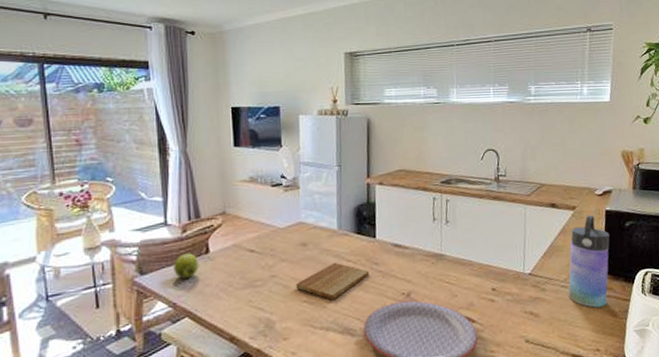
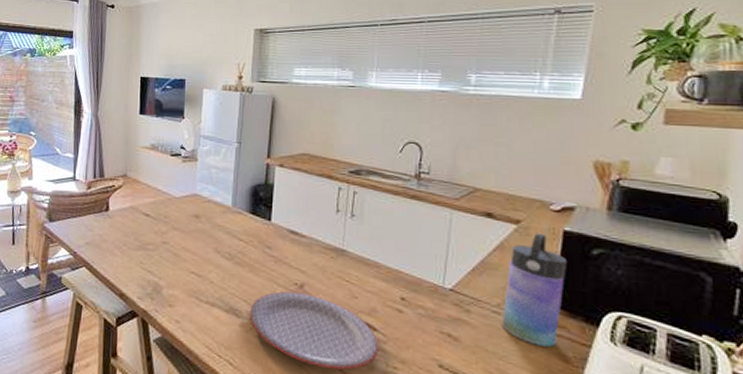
apple: present [174,253,199,279] -> none [77,208,99,231]
cutting board: present [296,262,370,299] -> none [185,239,261,276]

